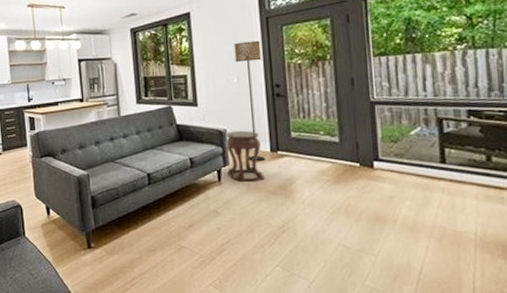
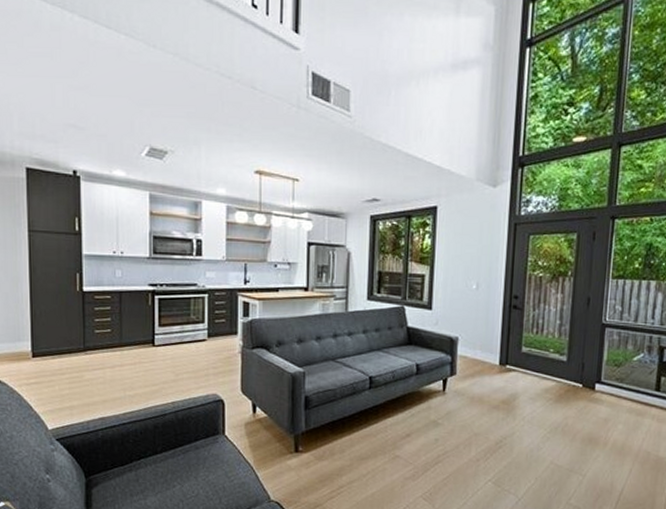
side table: present [225,130,265,182] -> none [453,339,491,394]
floor lamp: present [234,40,266,161] -> none [476,246,505,373]

